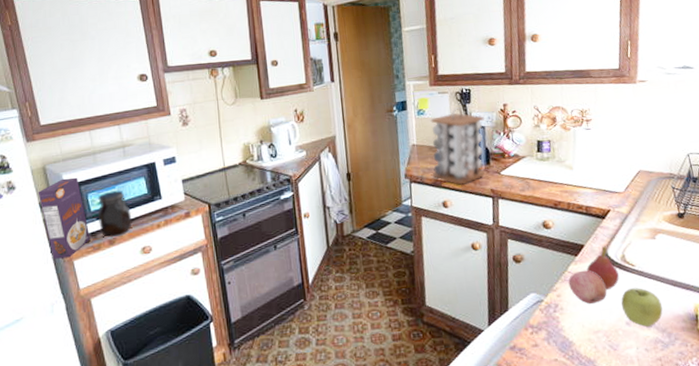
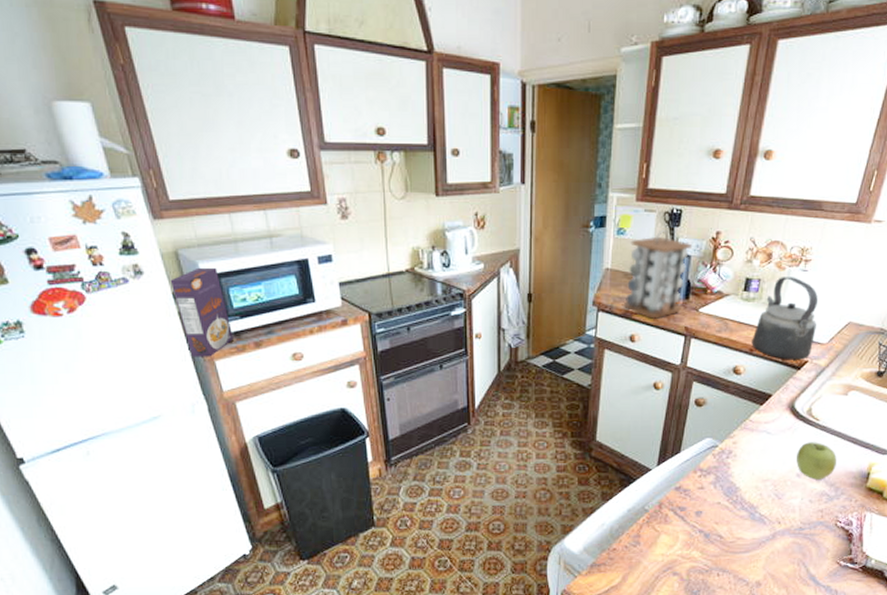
jar: present [97,190,132,238] -> none [240,287,282,340]
kettle: none [554,135,612,211] -> present [752,277,818,360]
fruit: present [568,270,607,304] -> none [747,420,785,453]
fruit: present [586,246,619,290] -> none [769,398,801,441]

